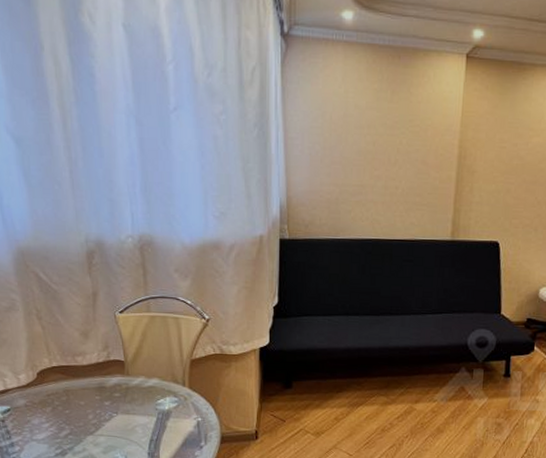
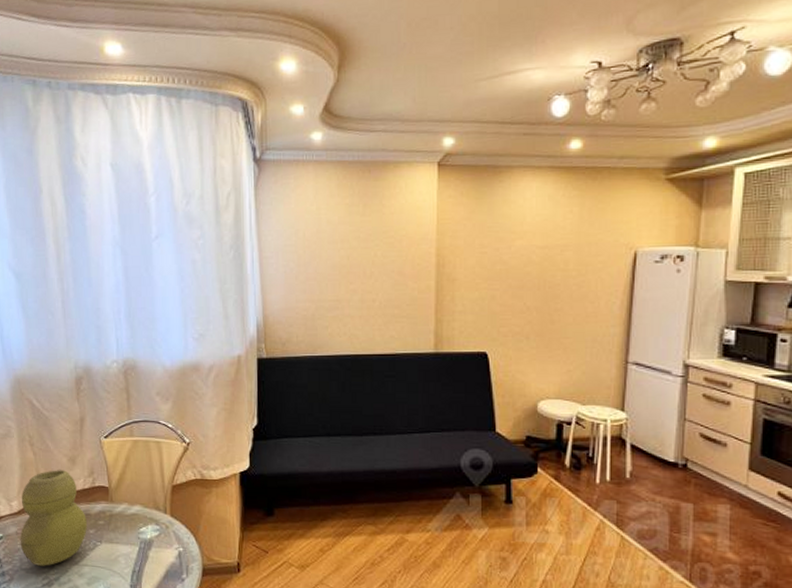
vase: none [29,344,102,437] -> present [20,470,87,566]

